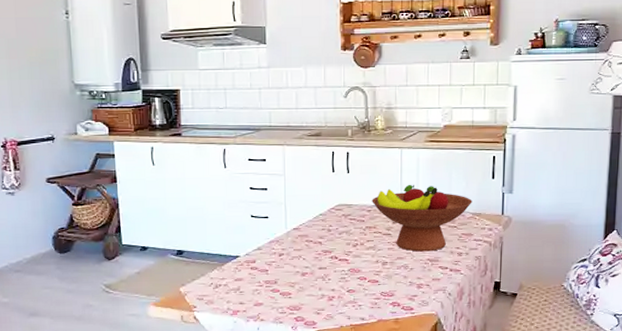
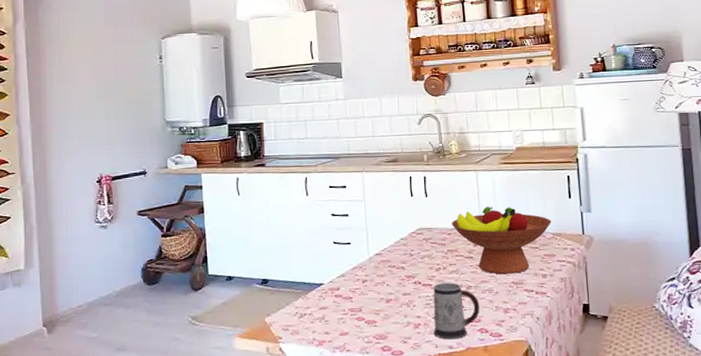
mug: none [347,258,394,312] -> present [433,282,480,340]

